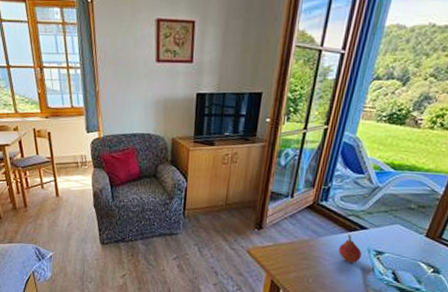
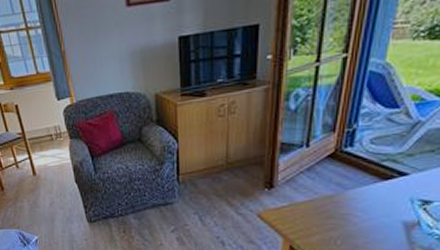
fruit: present [338,234,362,263] -> none [372,183,403,218]

